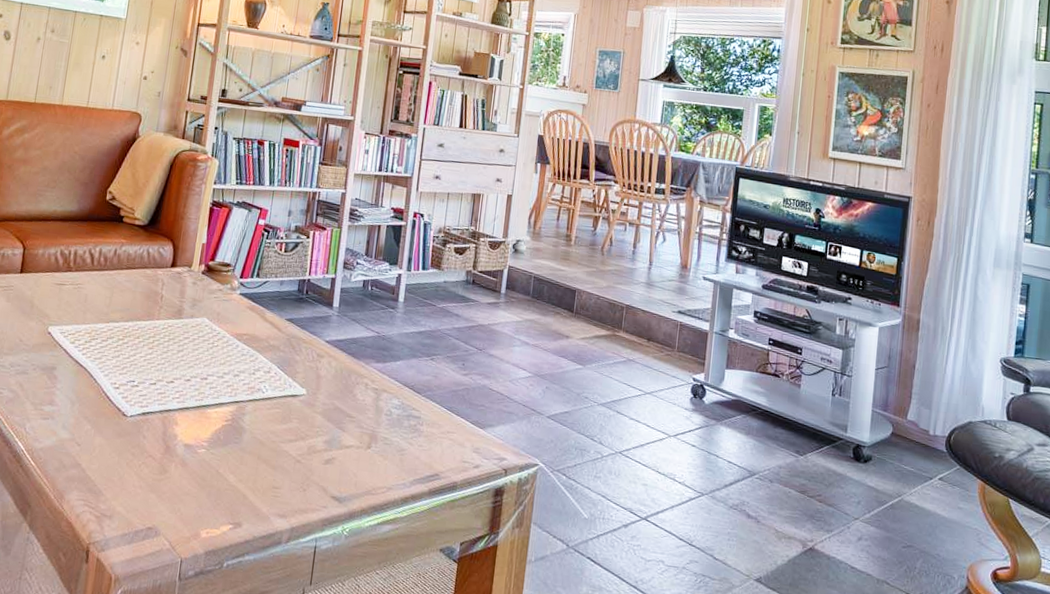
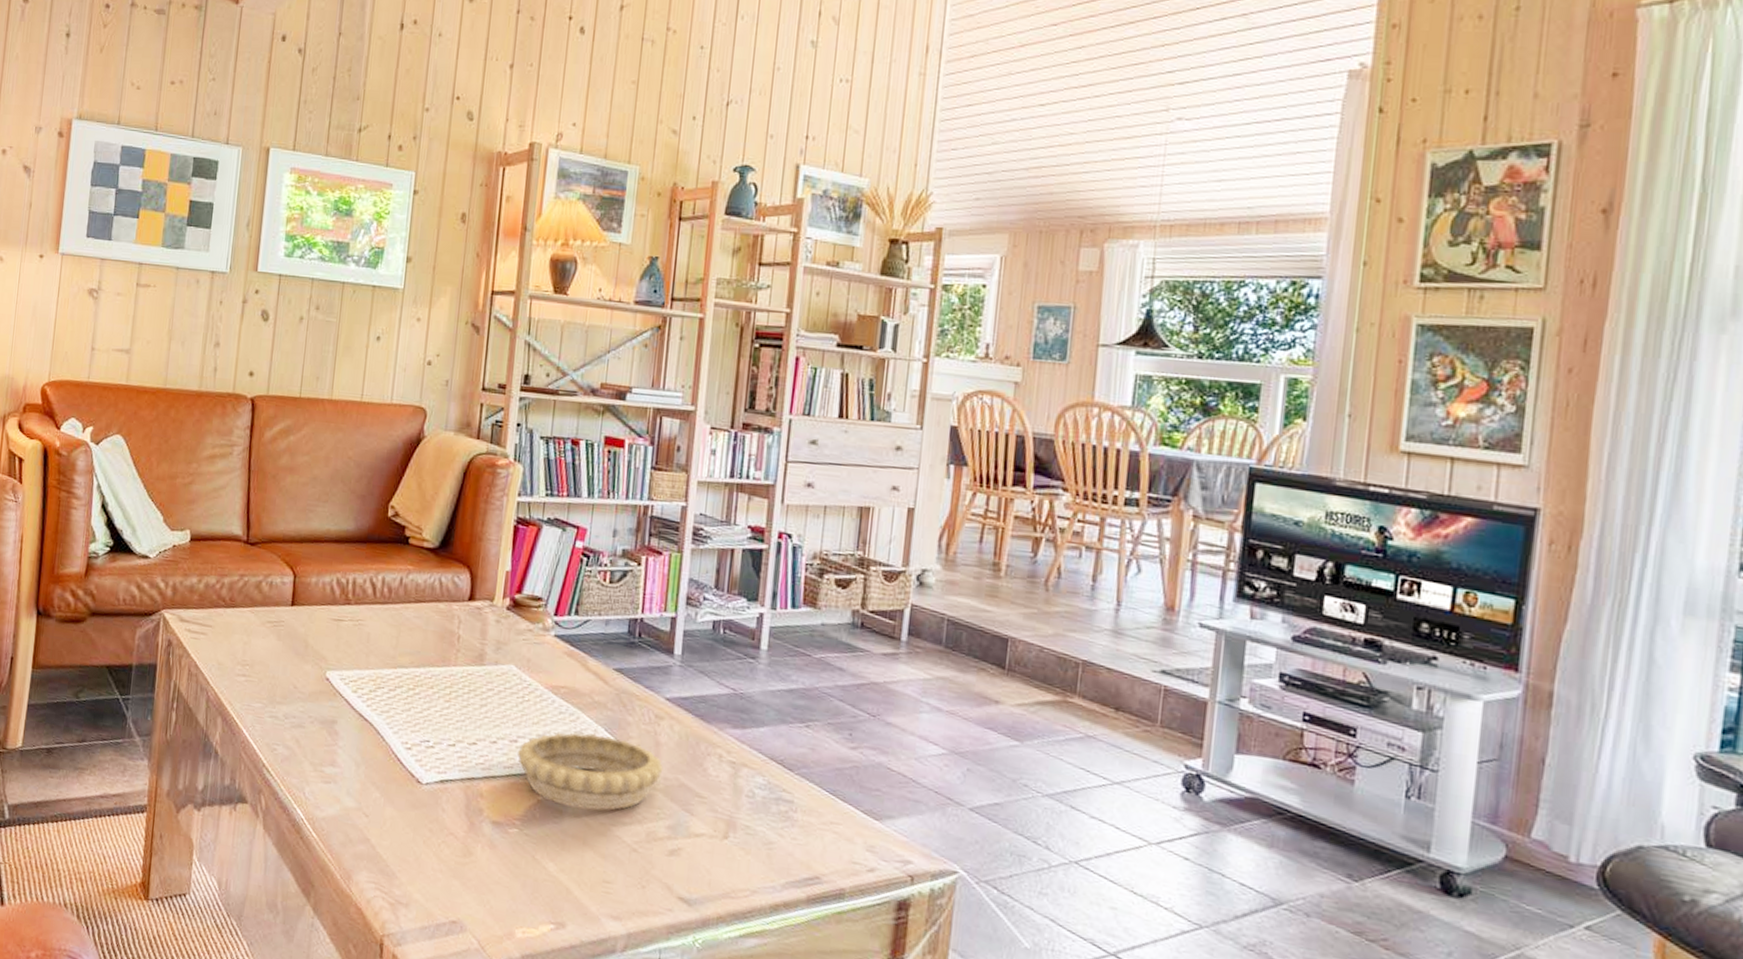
decorative bowl: none [206,370,323,431] -> present [516,732,663,810]

